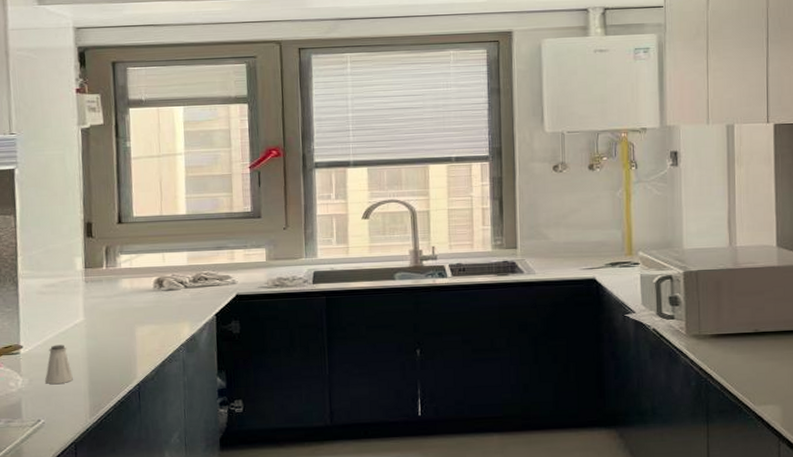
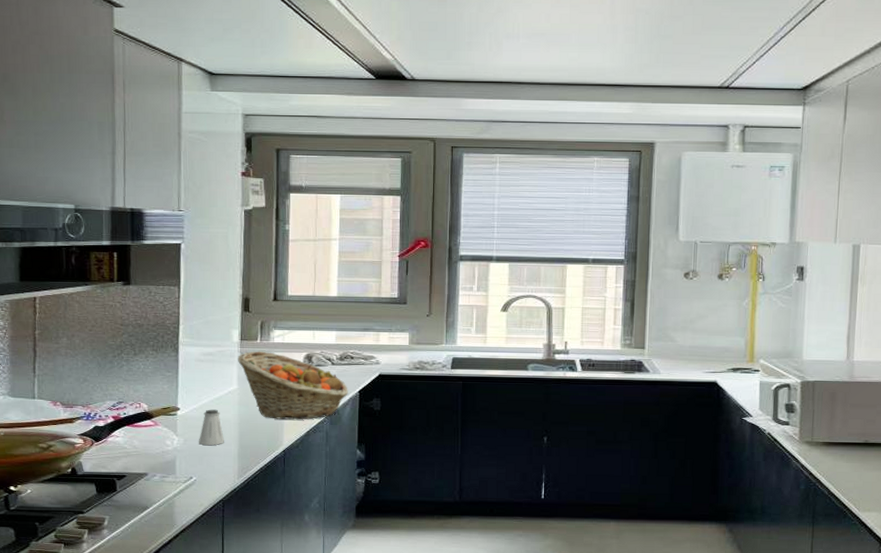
fruit basket: none [83,278,204,351] -> present [238,351,348,420]

